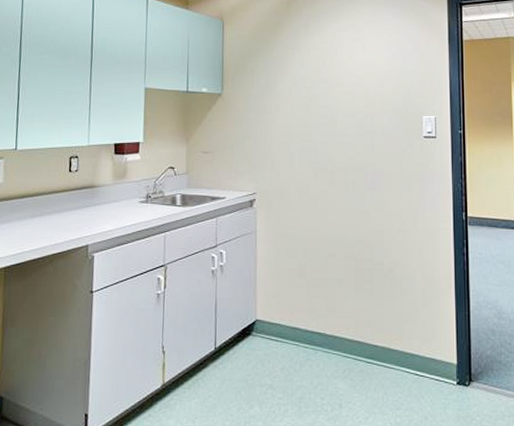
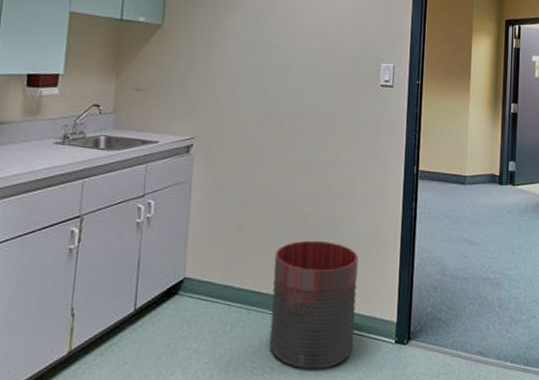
trash can: none [335,285,416,408] -> present [269,240,358,370]

